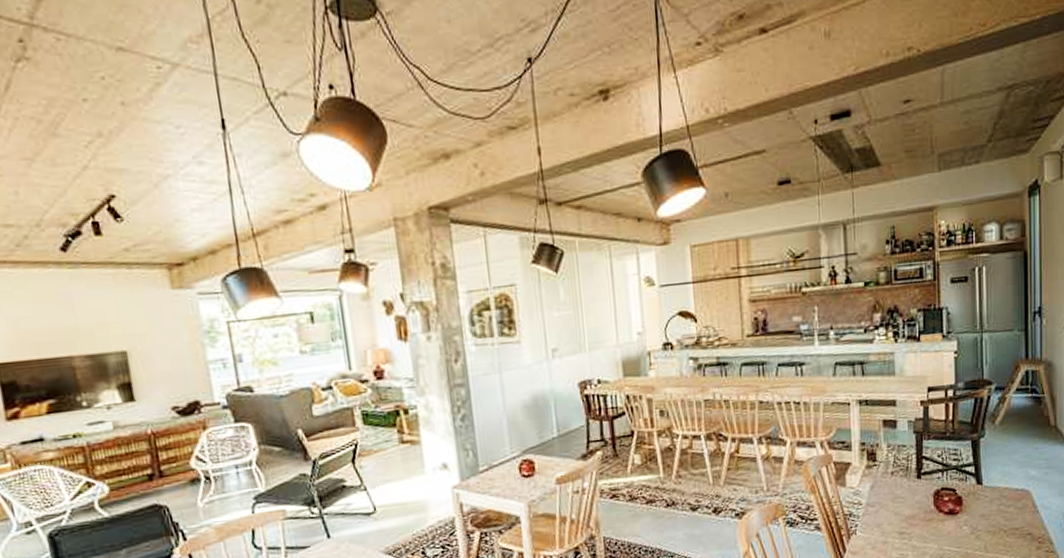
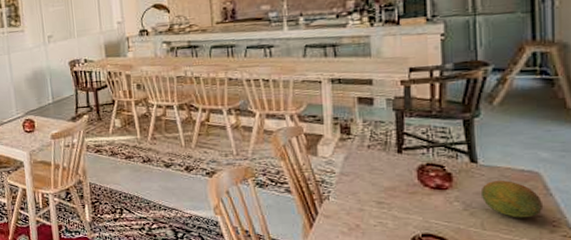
fruit: none [984,500,1032,538] -> present [480,180,544,218]

